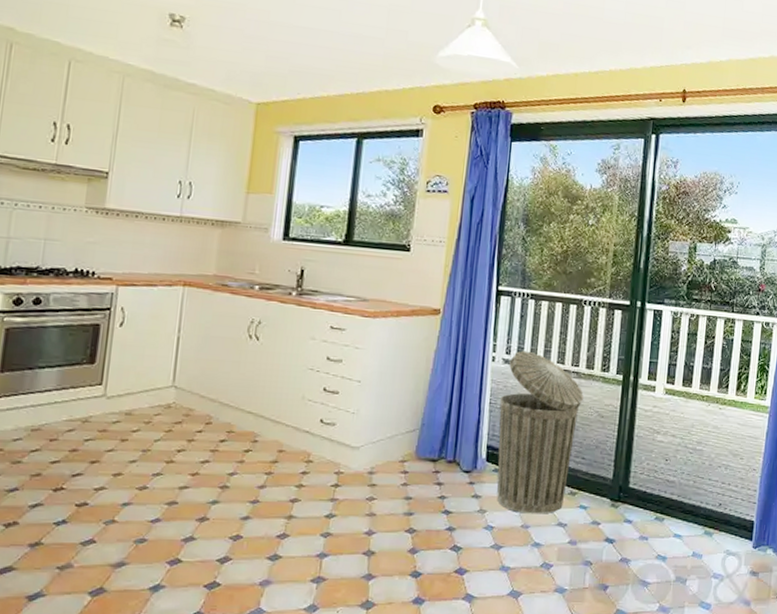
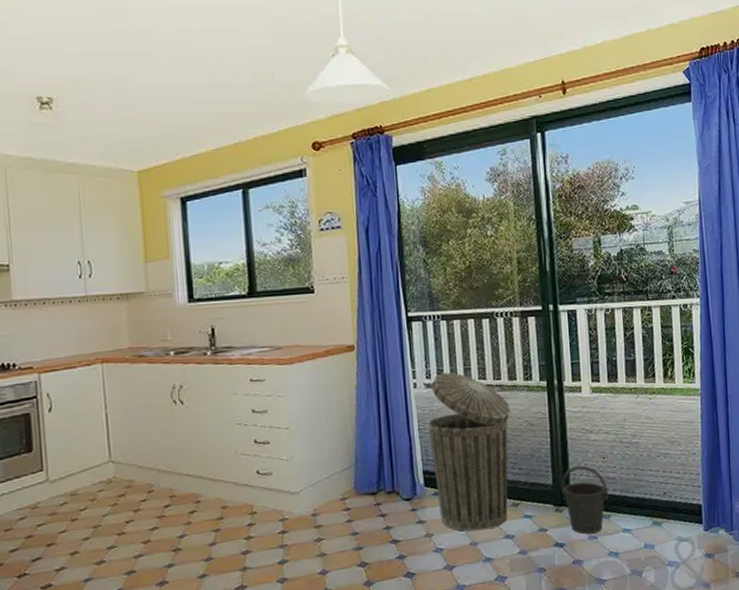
bucket: none [620,463,666,534] -> present [561,465,608,535]

